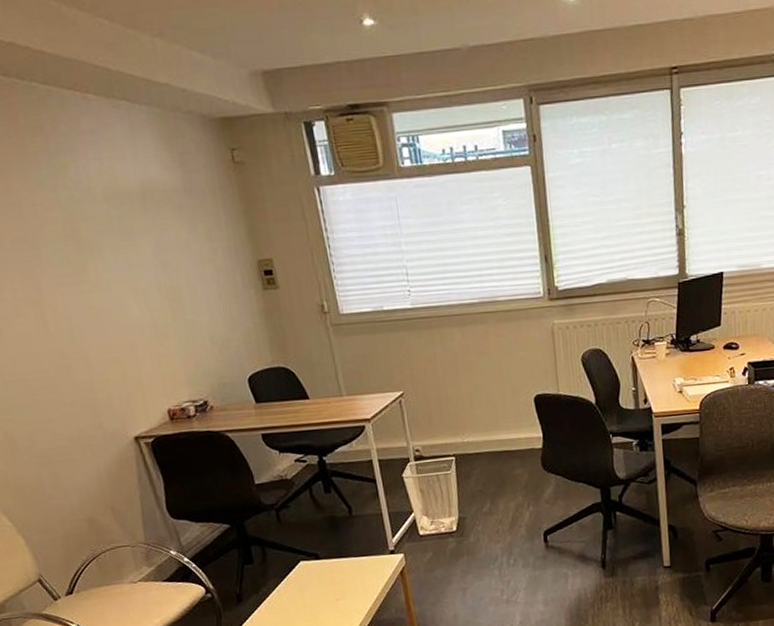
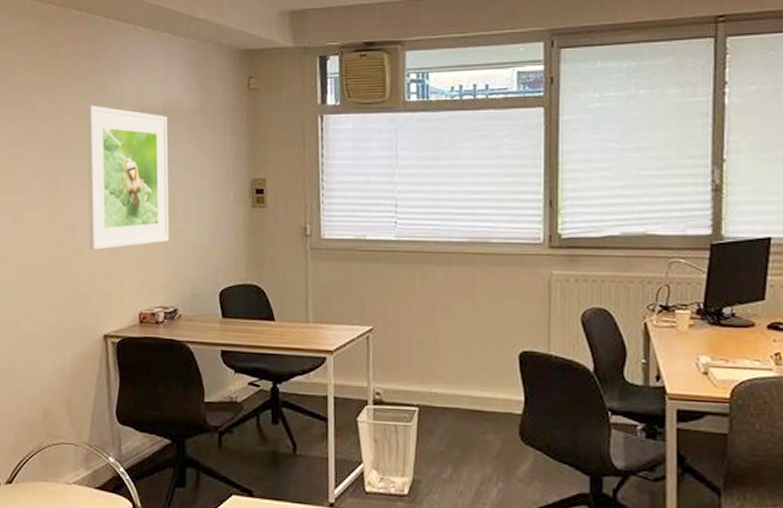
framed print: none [48,191,183,352] -> present [86,105,170,250]

